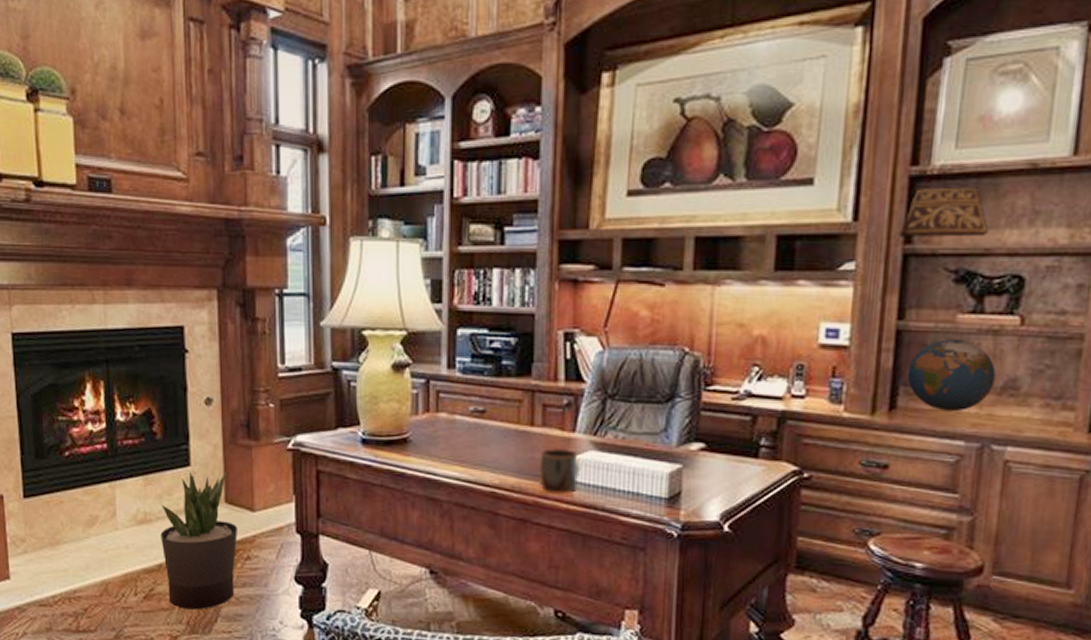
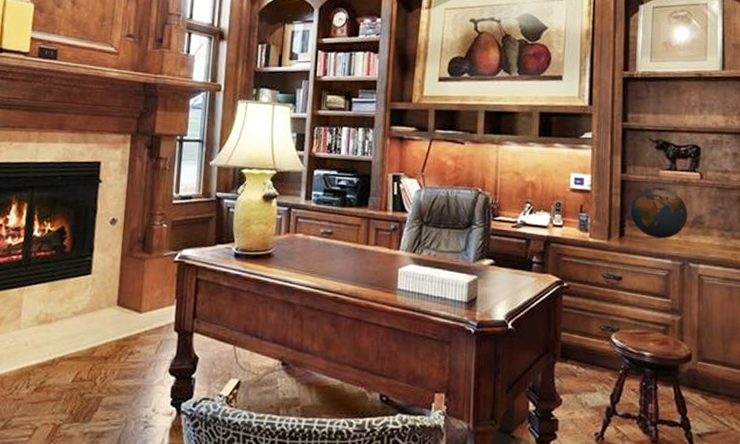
planter: present [160,471,239,610] -> none [56,279,126,400]
mug: present [540,447,580,495] -> none [372,262,402,300]
decorative box: present [900,187,989,238] -> none [619,86,675,119]

